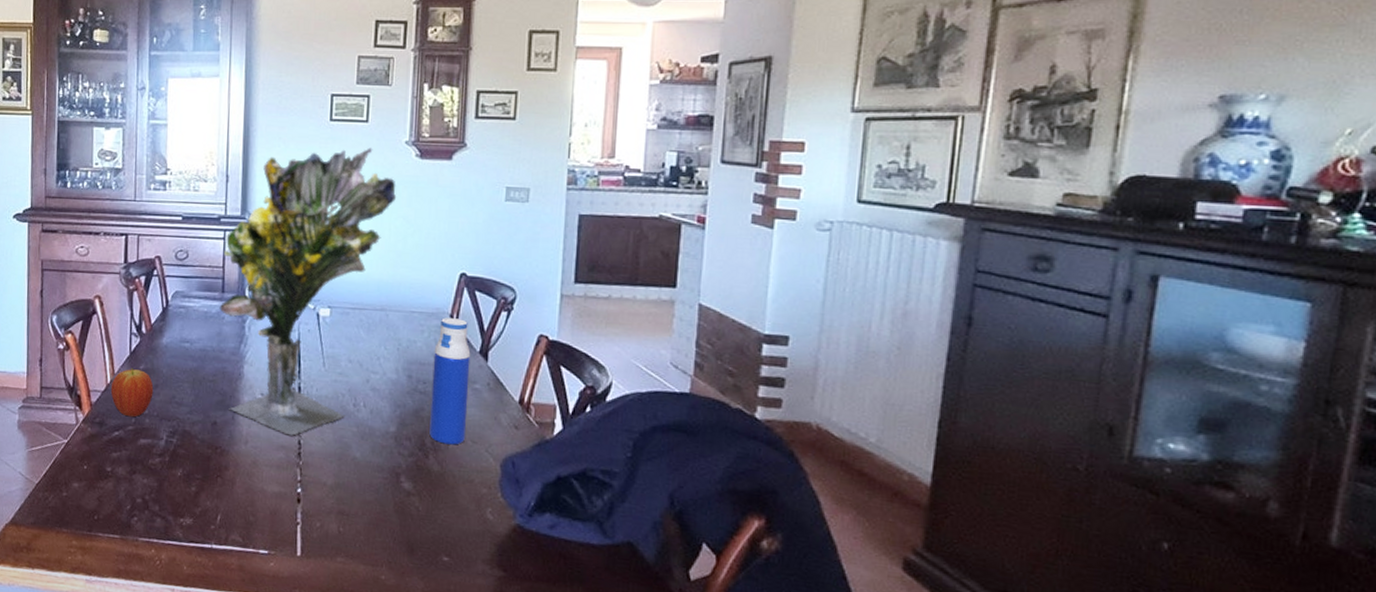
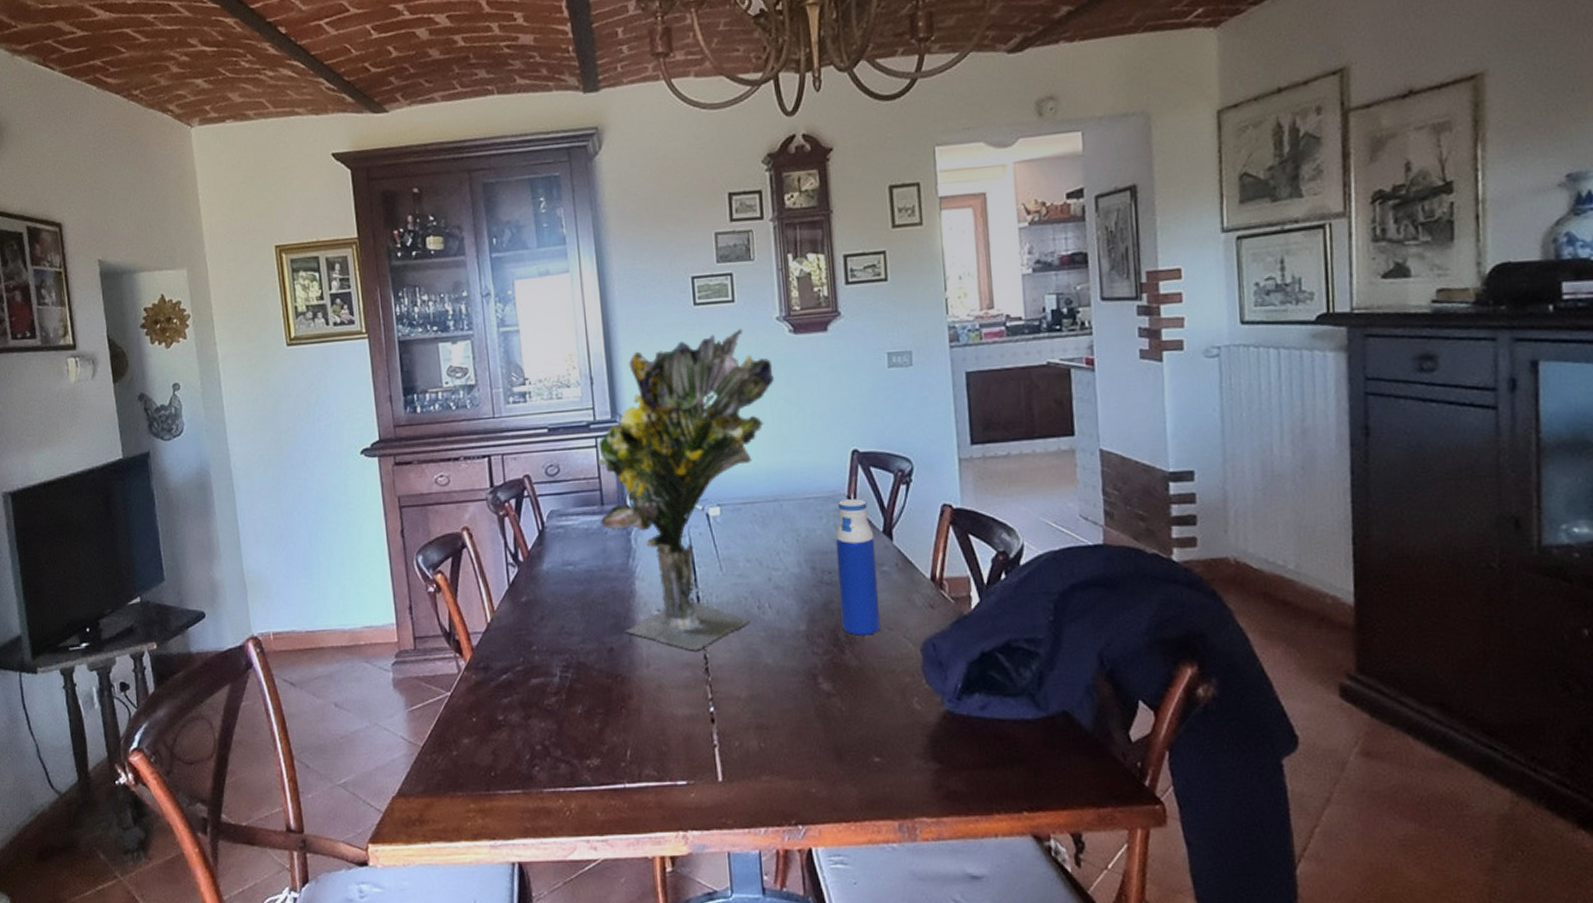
fruit: present [110,368,154,417] -> none [492,602,540,657]

